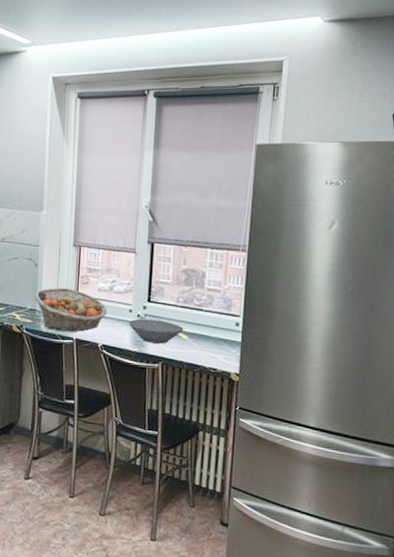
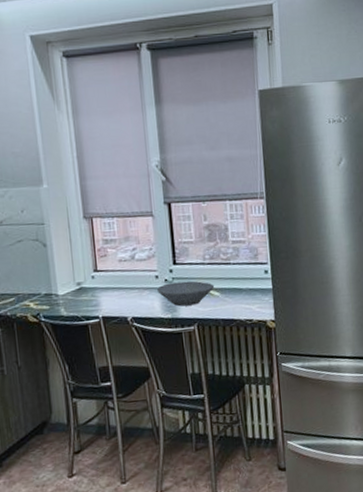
fruit basket: present [34,287,108,332] -> none [47,264,133,312]

